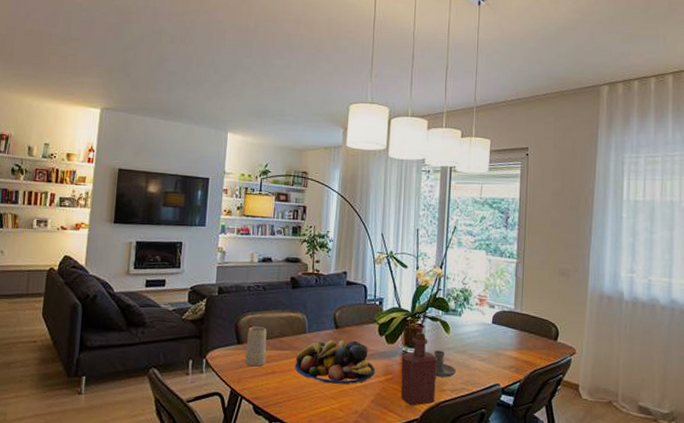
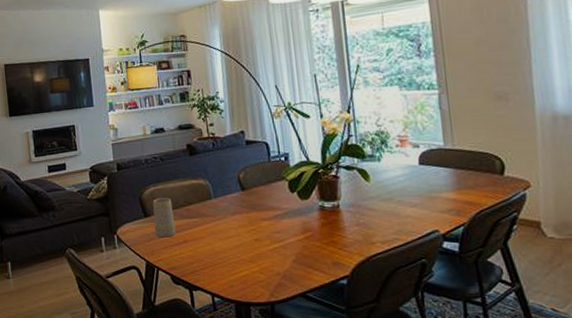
fruit bowl: present [294,339,375,385] -> none [205,200,293,247]
bottle: present [400,332,438,406] -> none [318,184,365,263]
candle holder: present [426,350,457,378] -> none [346,201,385,229]

